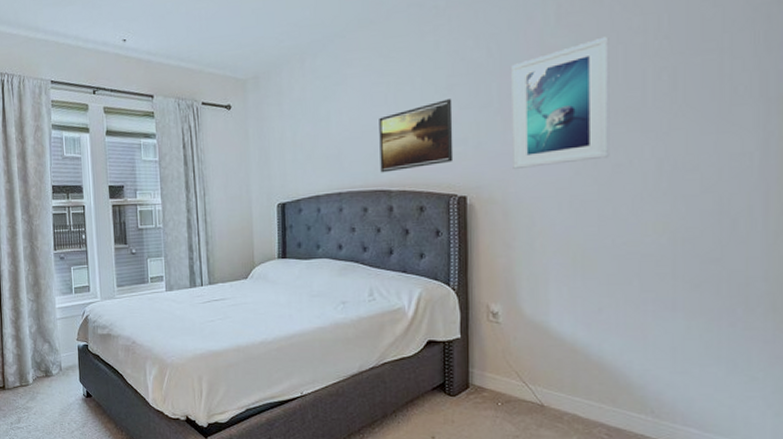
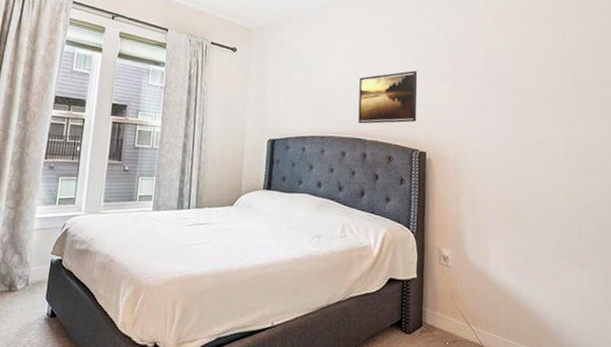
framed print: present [511,36,610,169] -> none [462,42,533,135]

